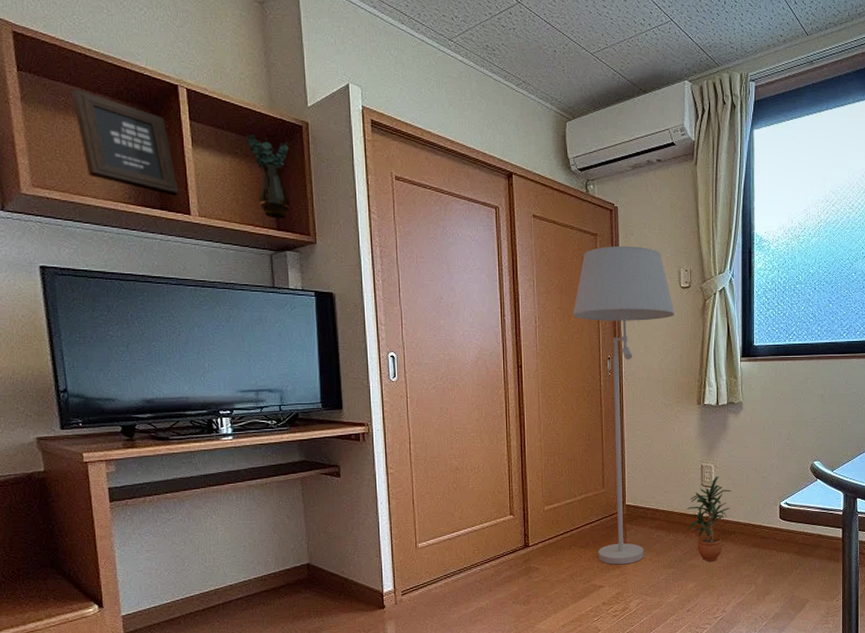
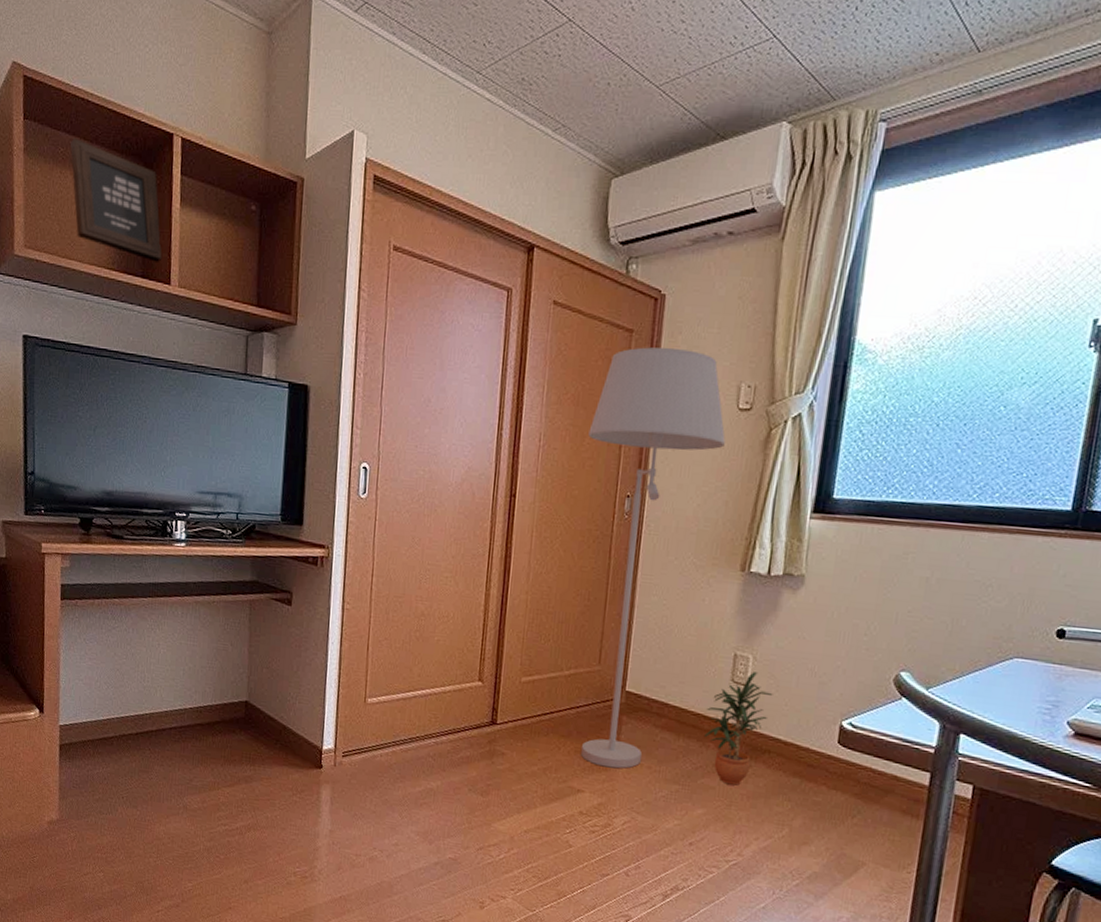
vase: present [244,131,291,219] -> none [235,188,280,294]

